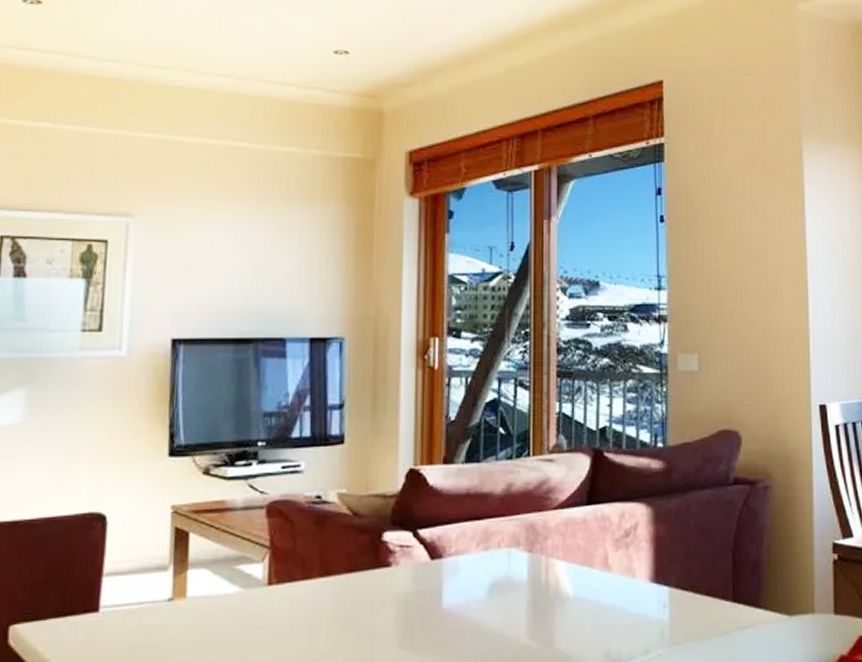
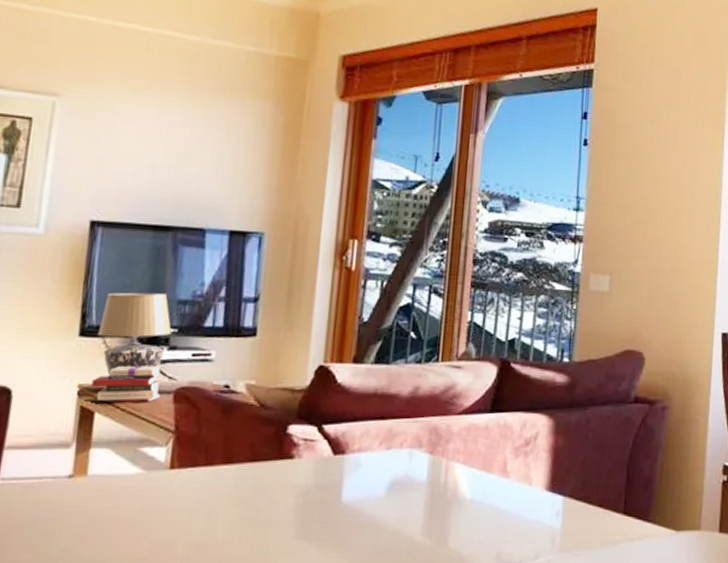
books: none [184,482,254,522] -> present [91,365,161,403]
table lamp: none [187,406,260,495] -> present [97,292,172,376]

